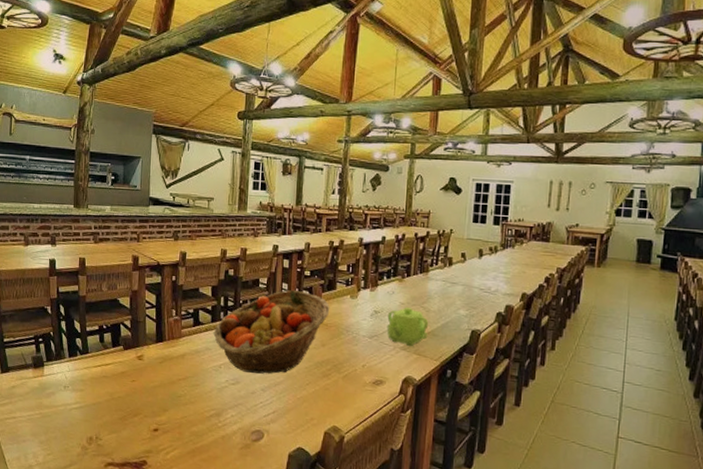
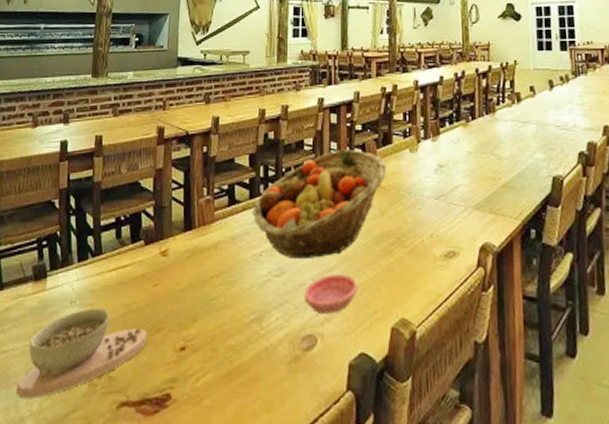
bowl: none [25,392,128,453] -> present [16,307,148,398]
saucer: none [254,388,299,417] -> present [304,275,357,314]
teapot: present [387,307,429,346] -> none [454,157,504,204]

